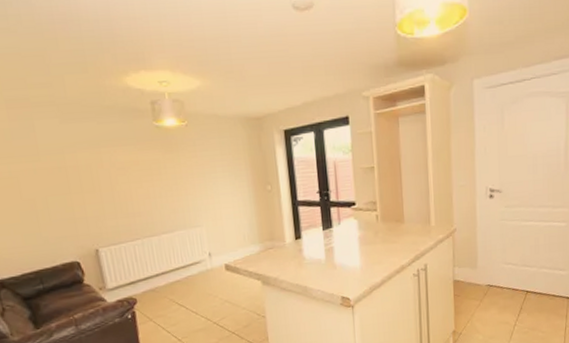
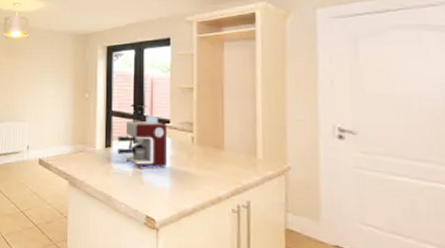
coffee maker: none [306,199,356,254] -> present [117,115,167,168]

